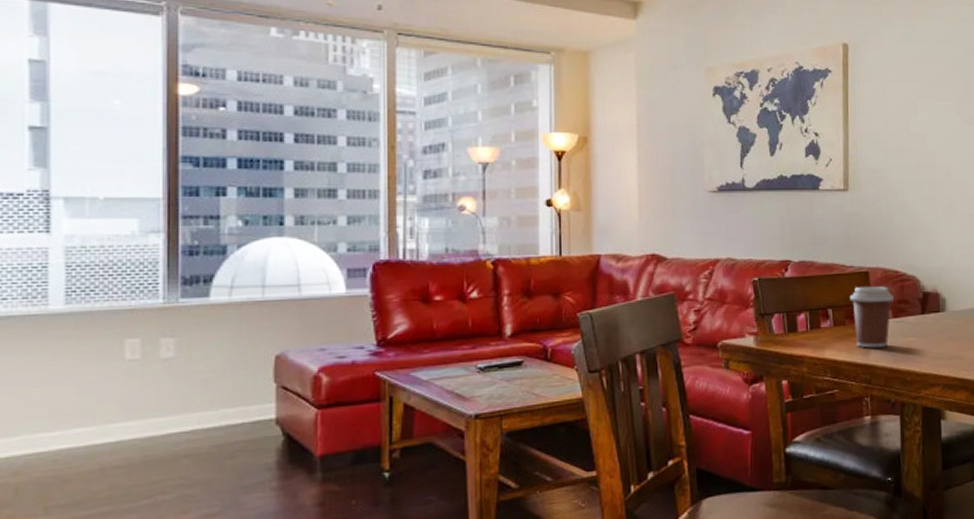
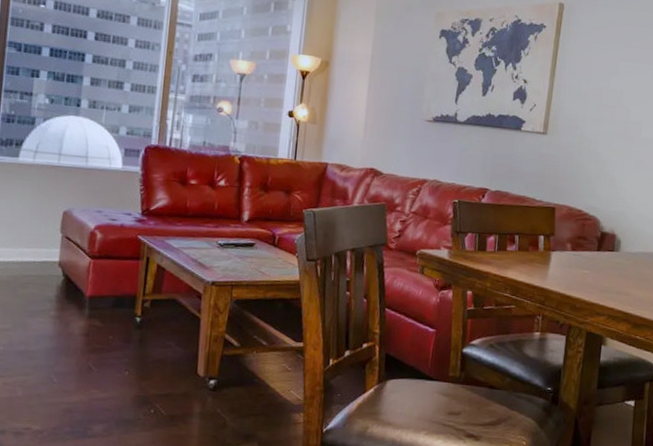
coffee cup: present [849,286,893,348] -> none [535,220,574,275]

